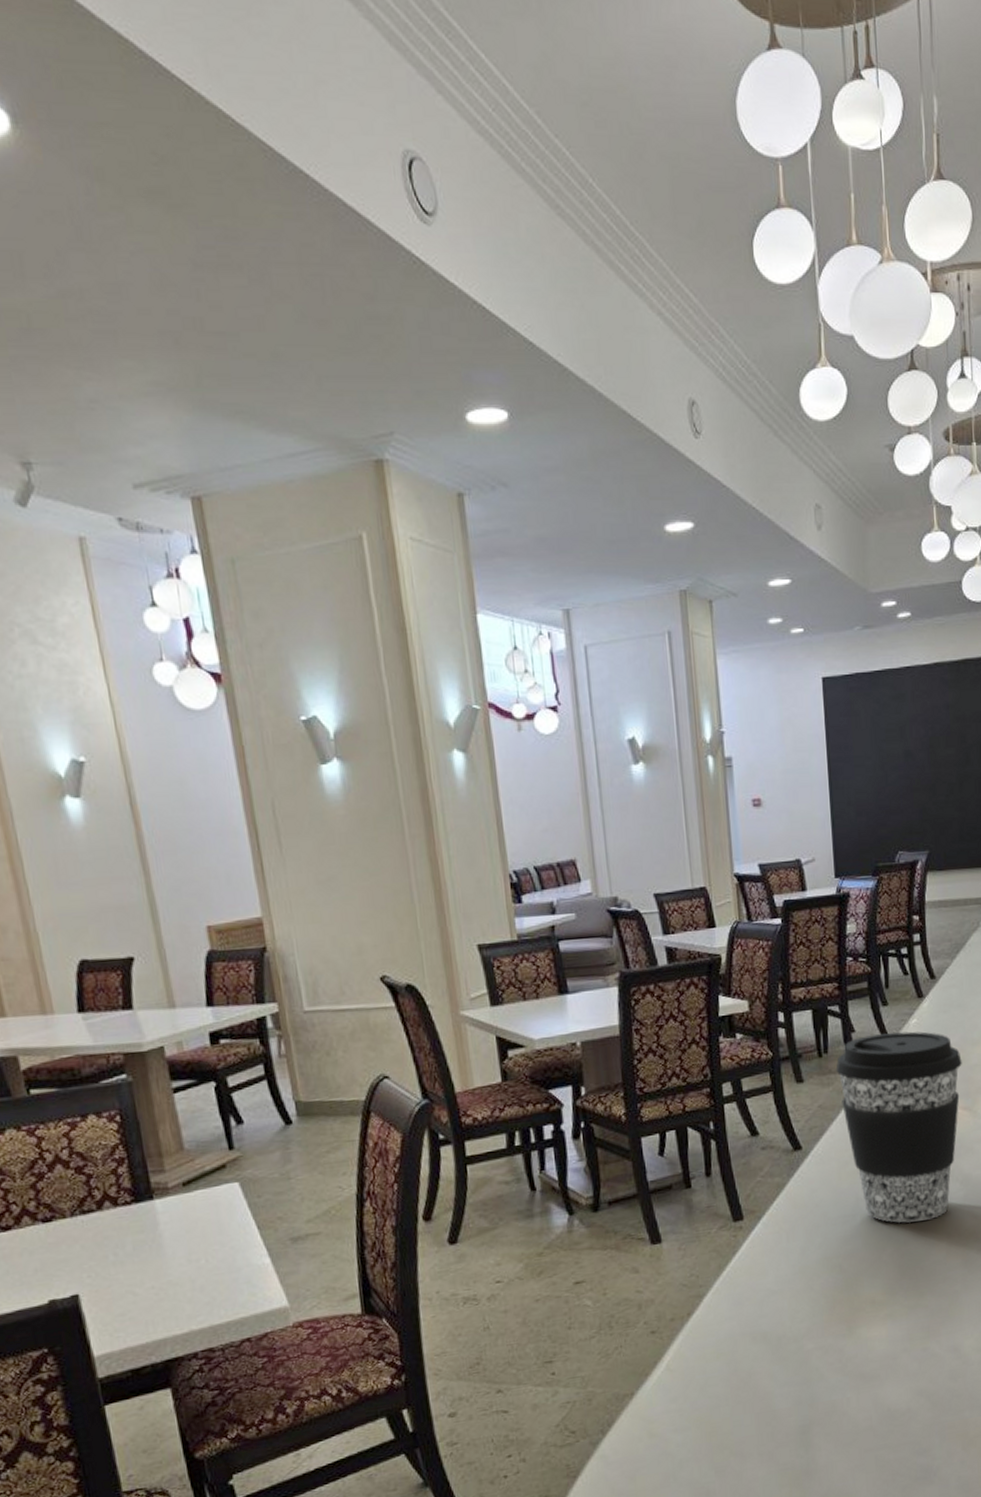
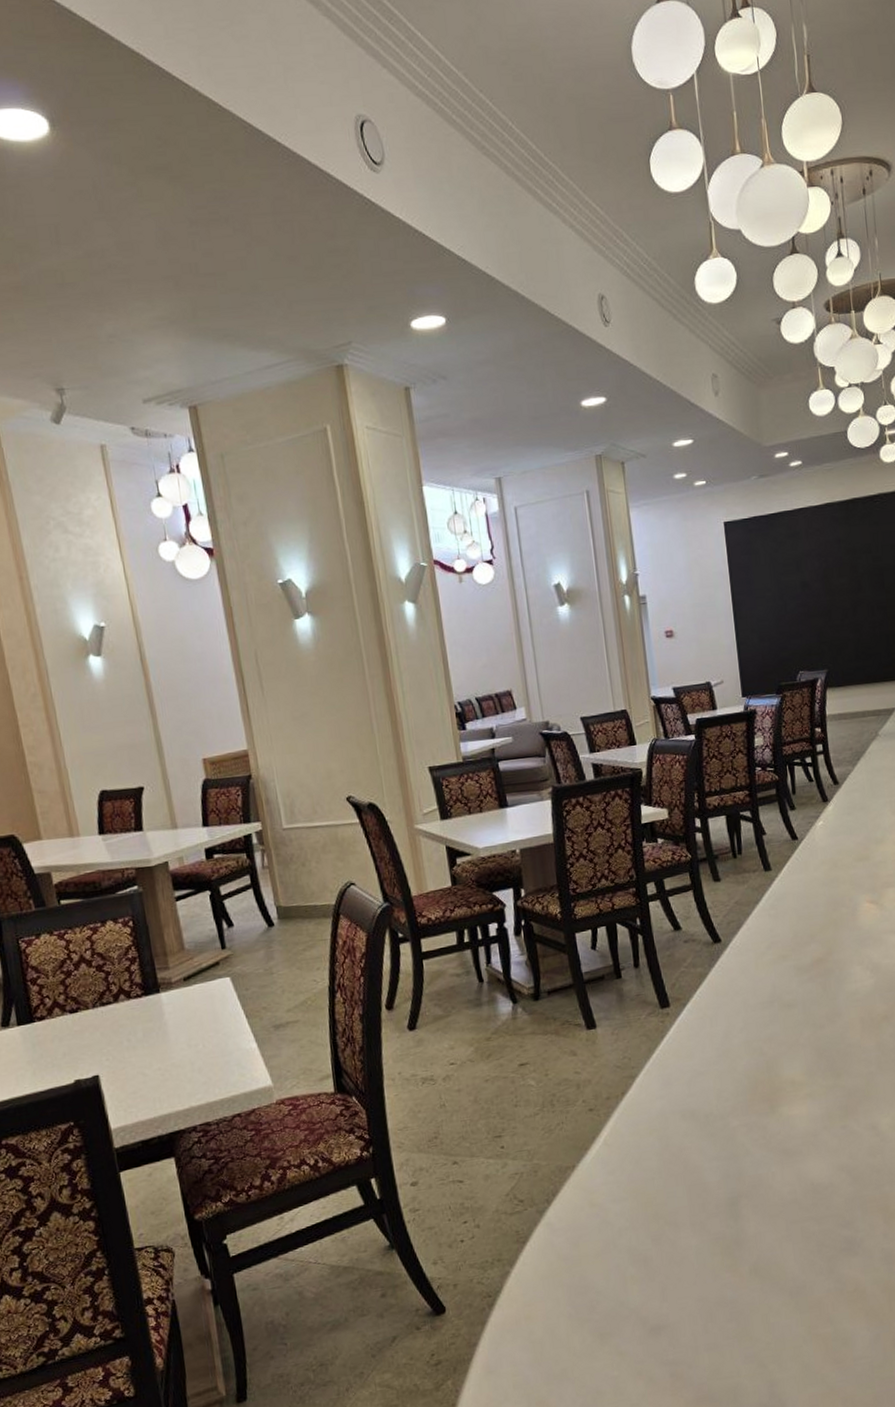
coffee cup: present [835,1031,962,1223] -> none [749,832,867,1009]

